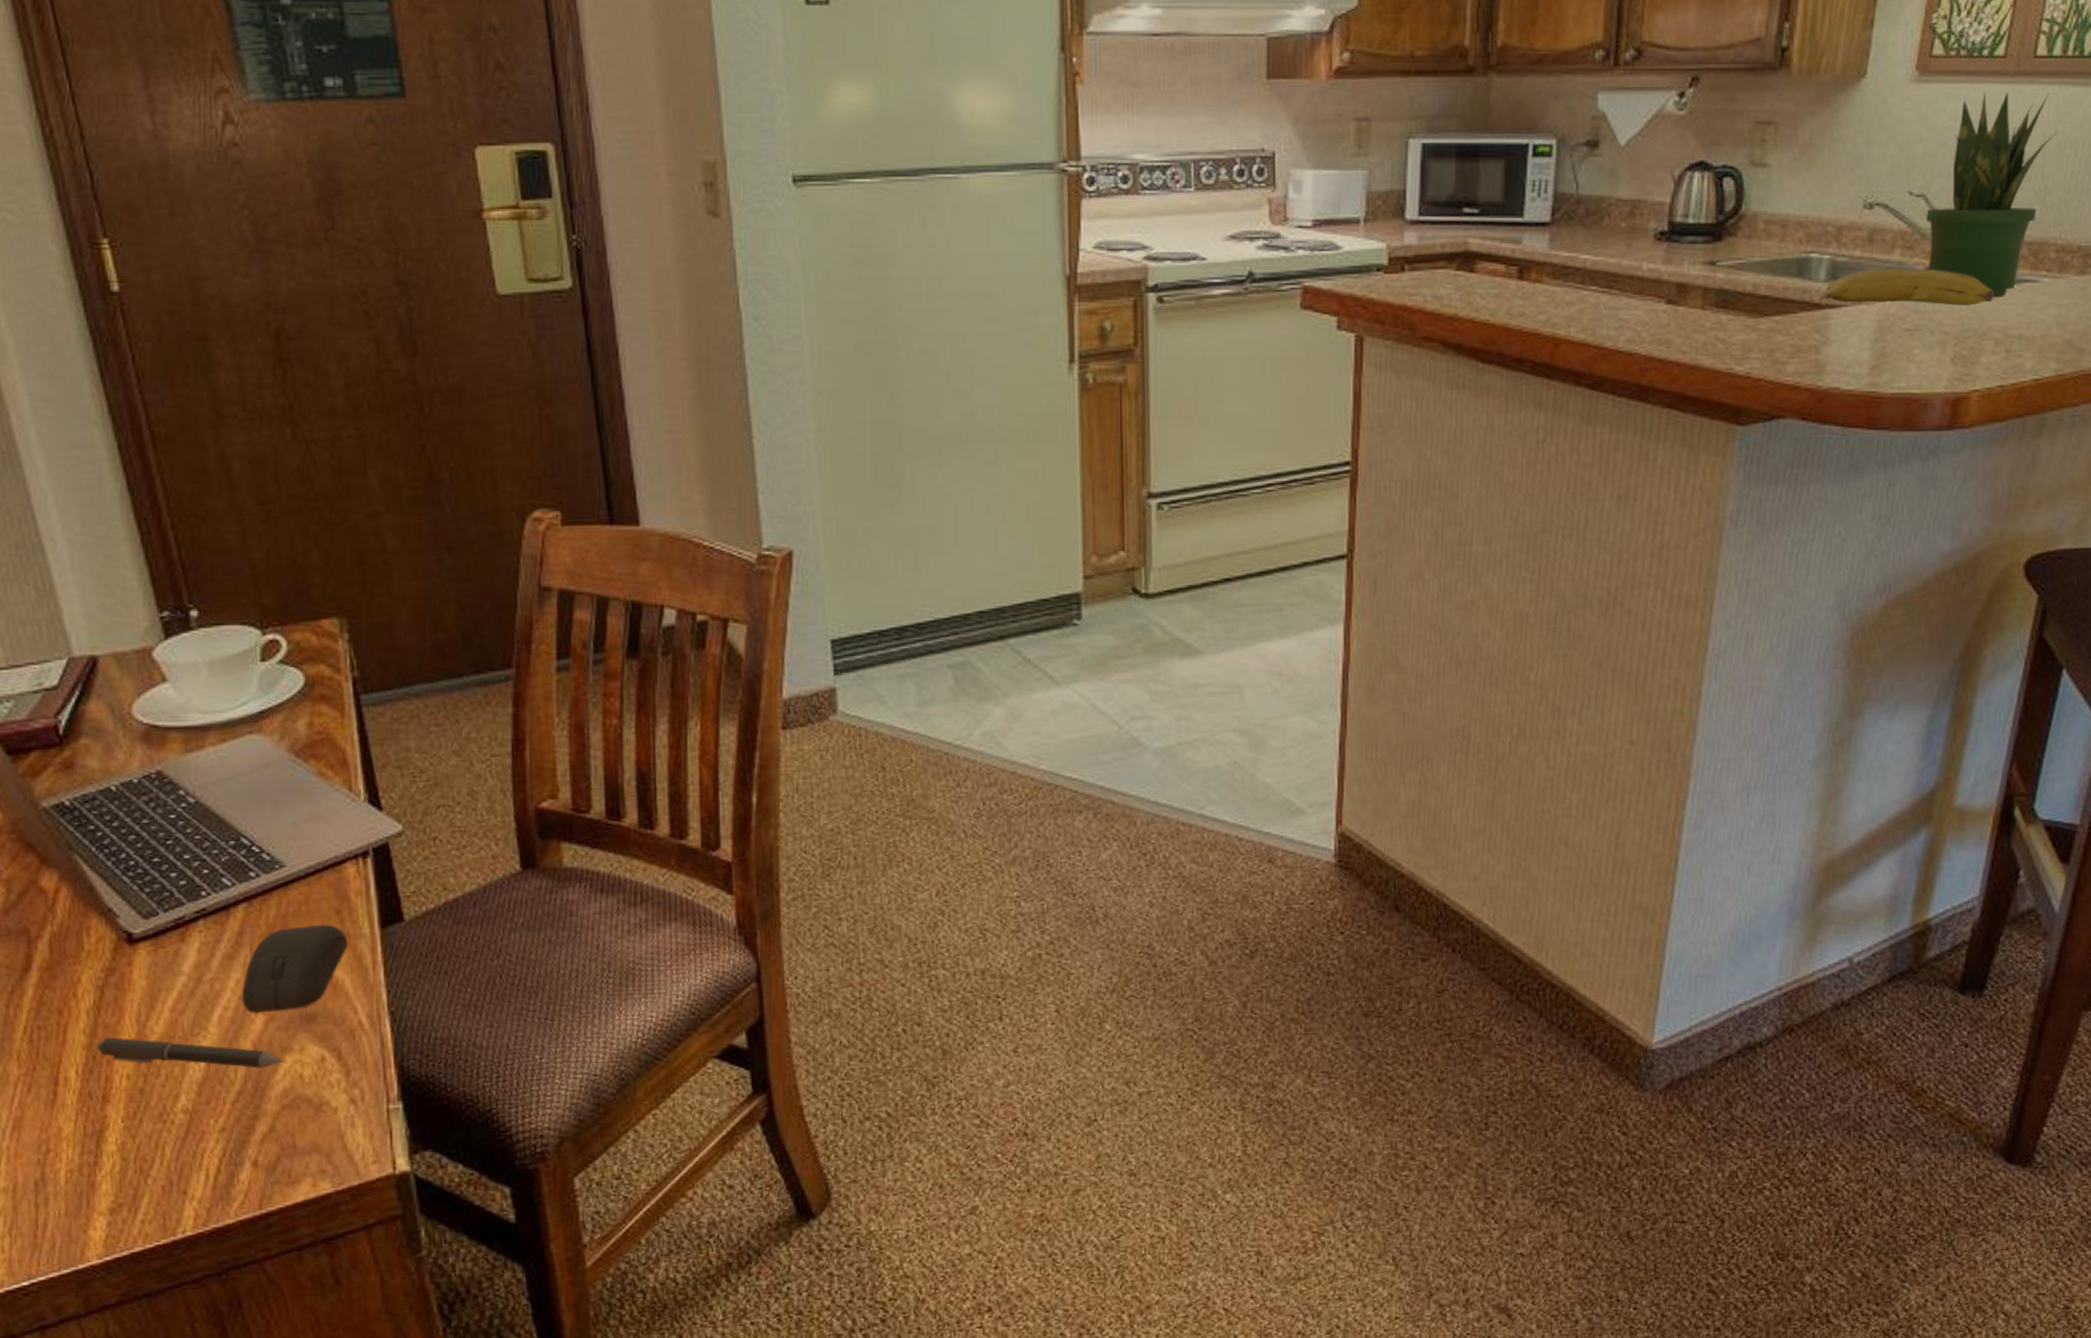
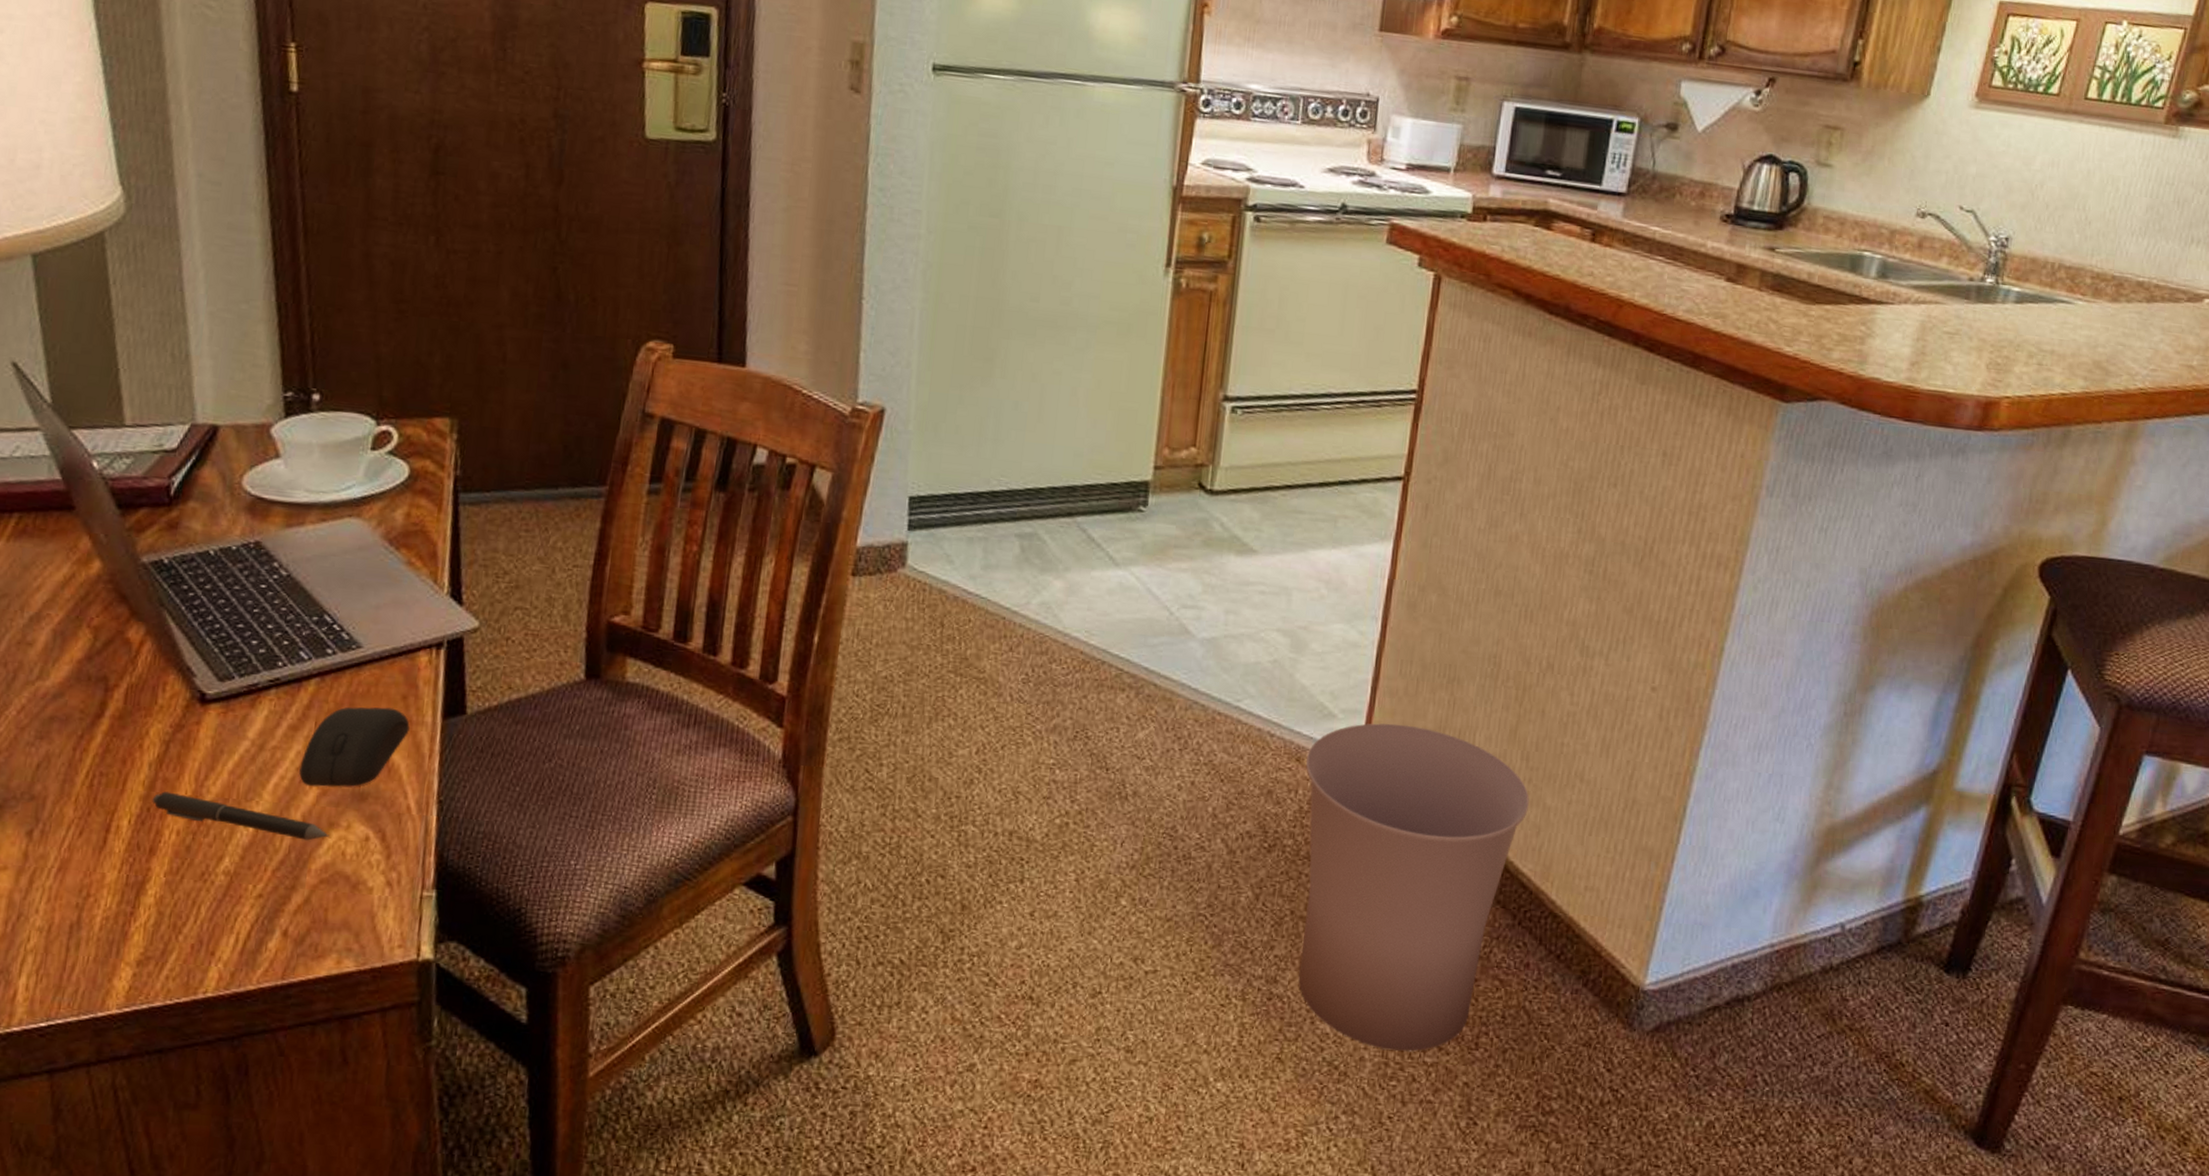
waste bin: none [1278,811,1514,1141] -> present [1298,723,1529,1052]
fruit: present [1819,269,1994,306] -> none [1868,273,2031,318]
planter: present [1925,93,2057,298] -> none [1971,125,2101,314]

